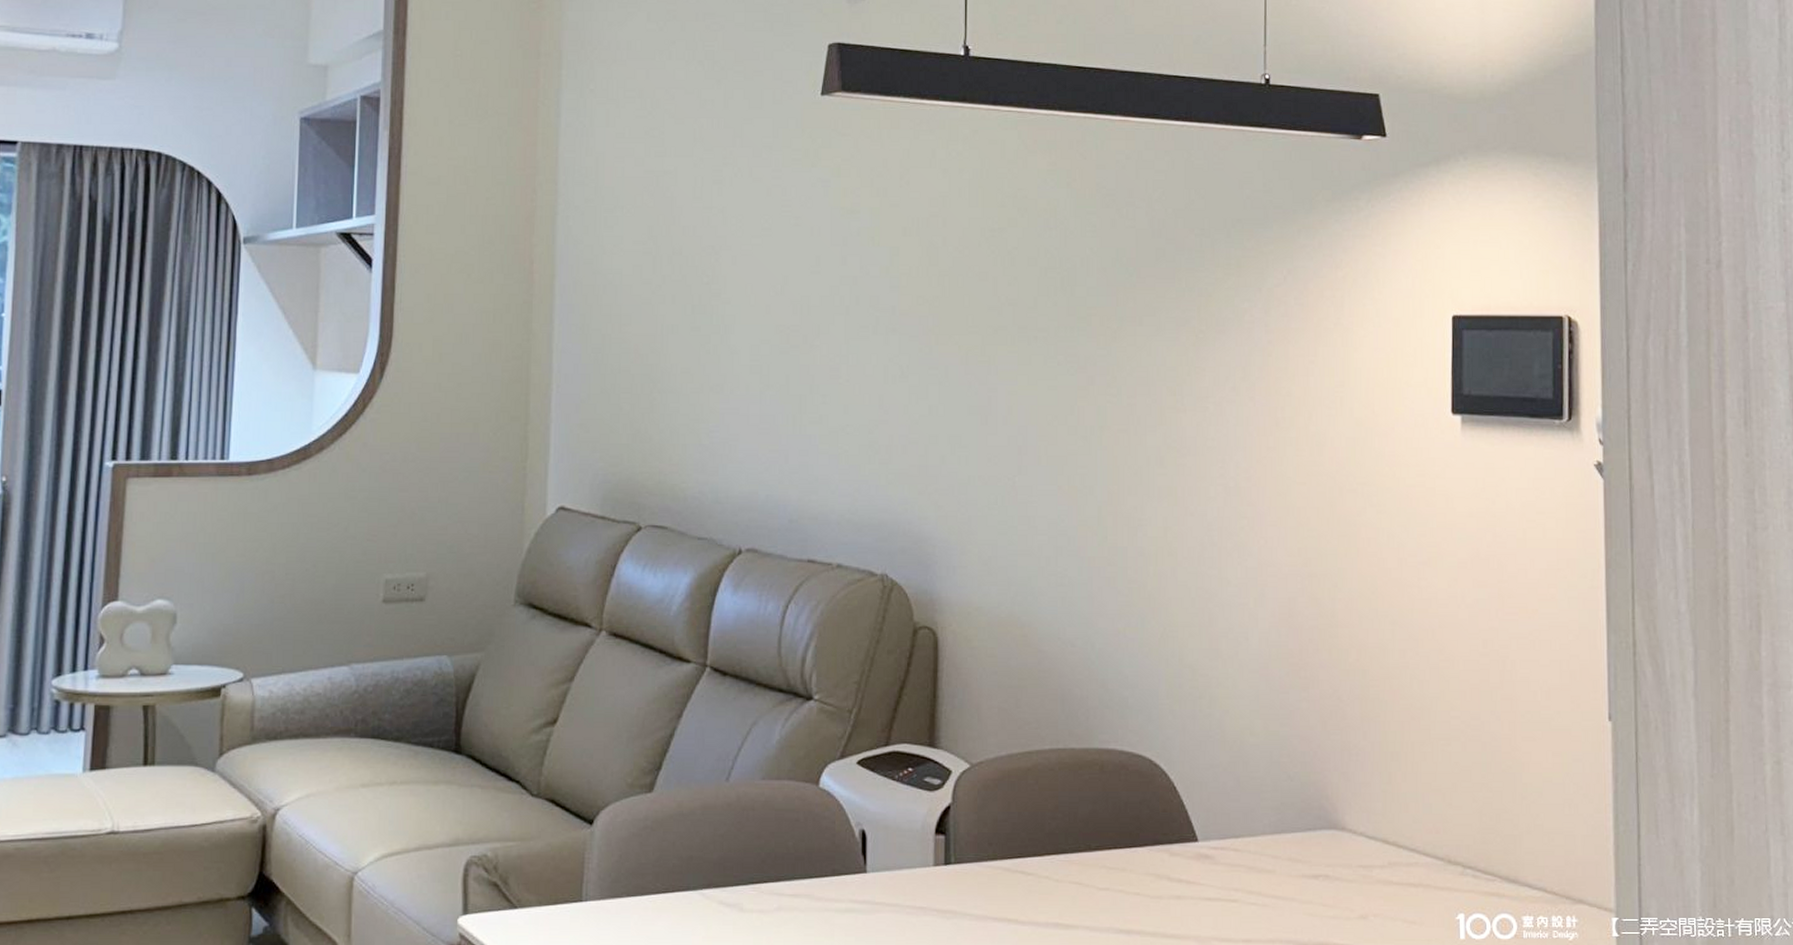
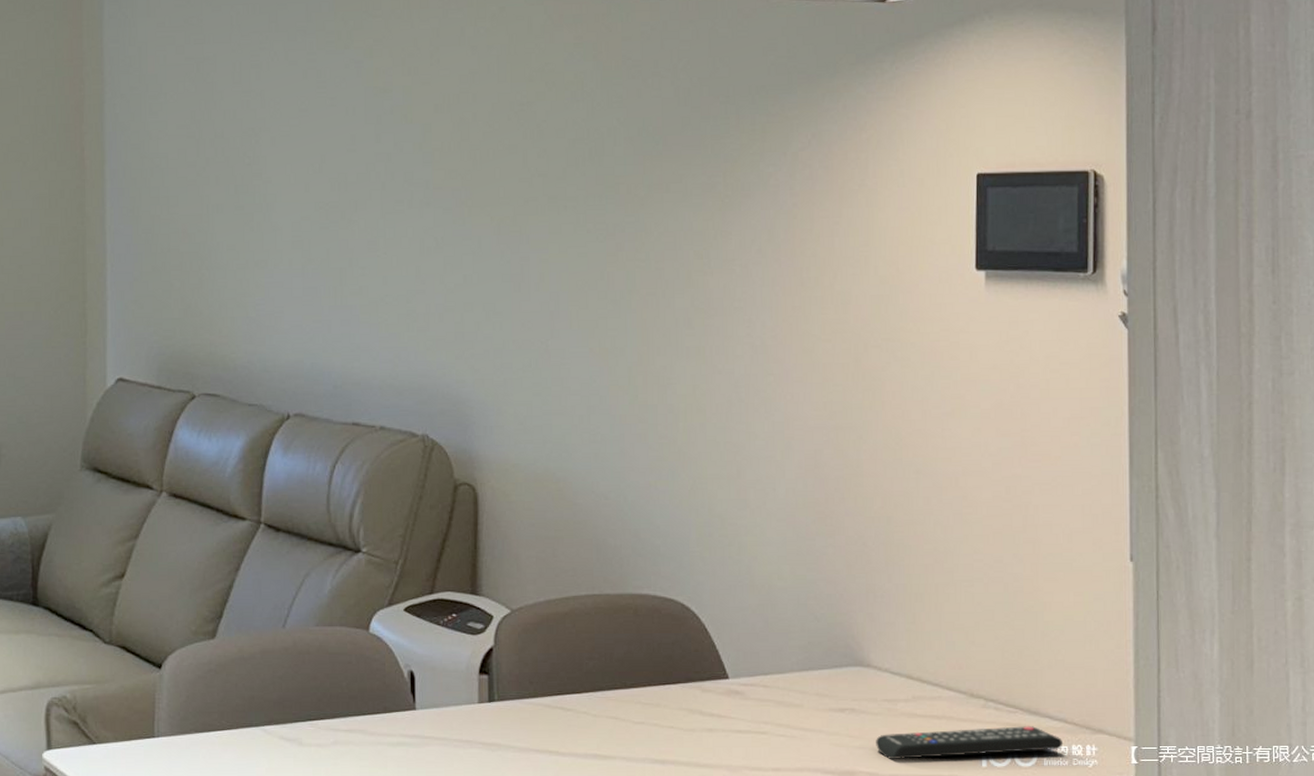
remote control: none [1351,894,1543,932] -> present [876,725,1064,760]

